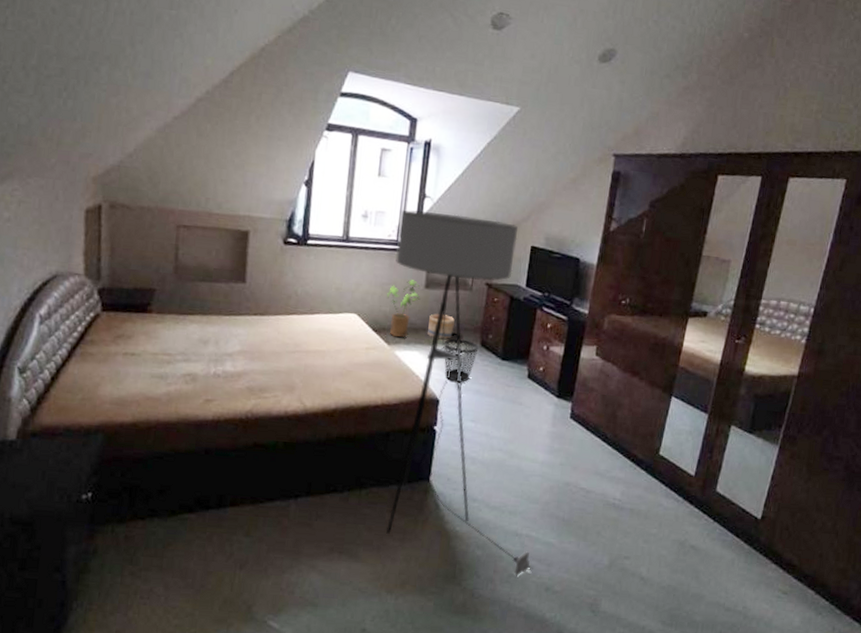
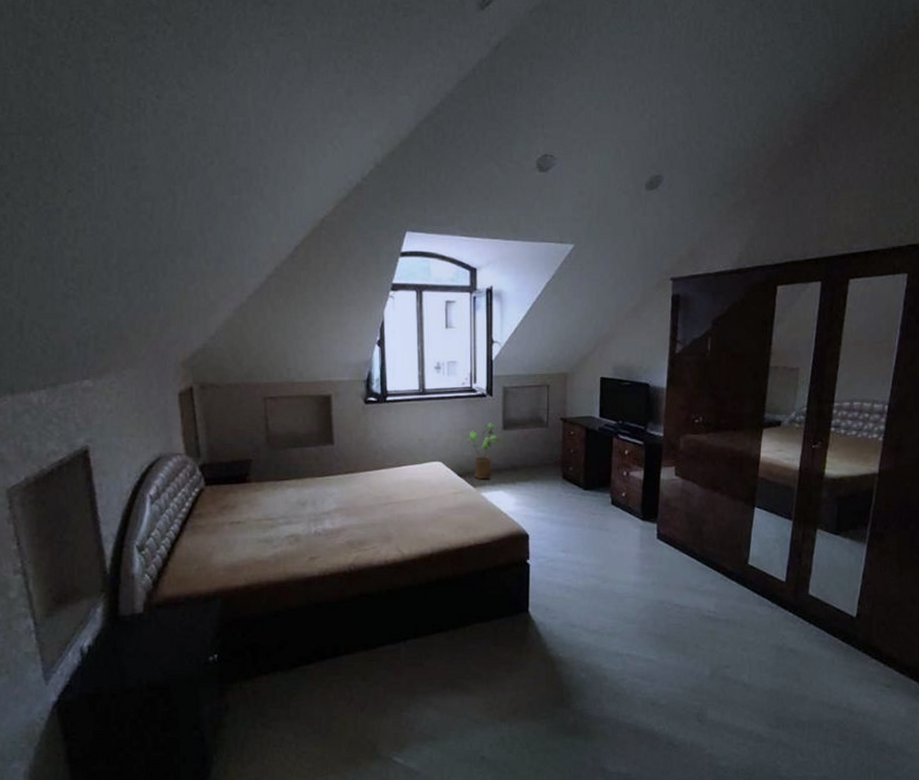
floor lamp: present [385,209,533,576] -> none [471,355,638,694]
basket: present [428,313,455,339] -> none [510,453,536,476]
wastebasket: present [444,338,479,382] -> none [528,474,561,516]

